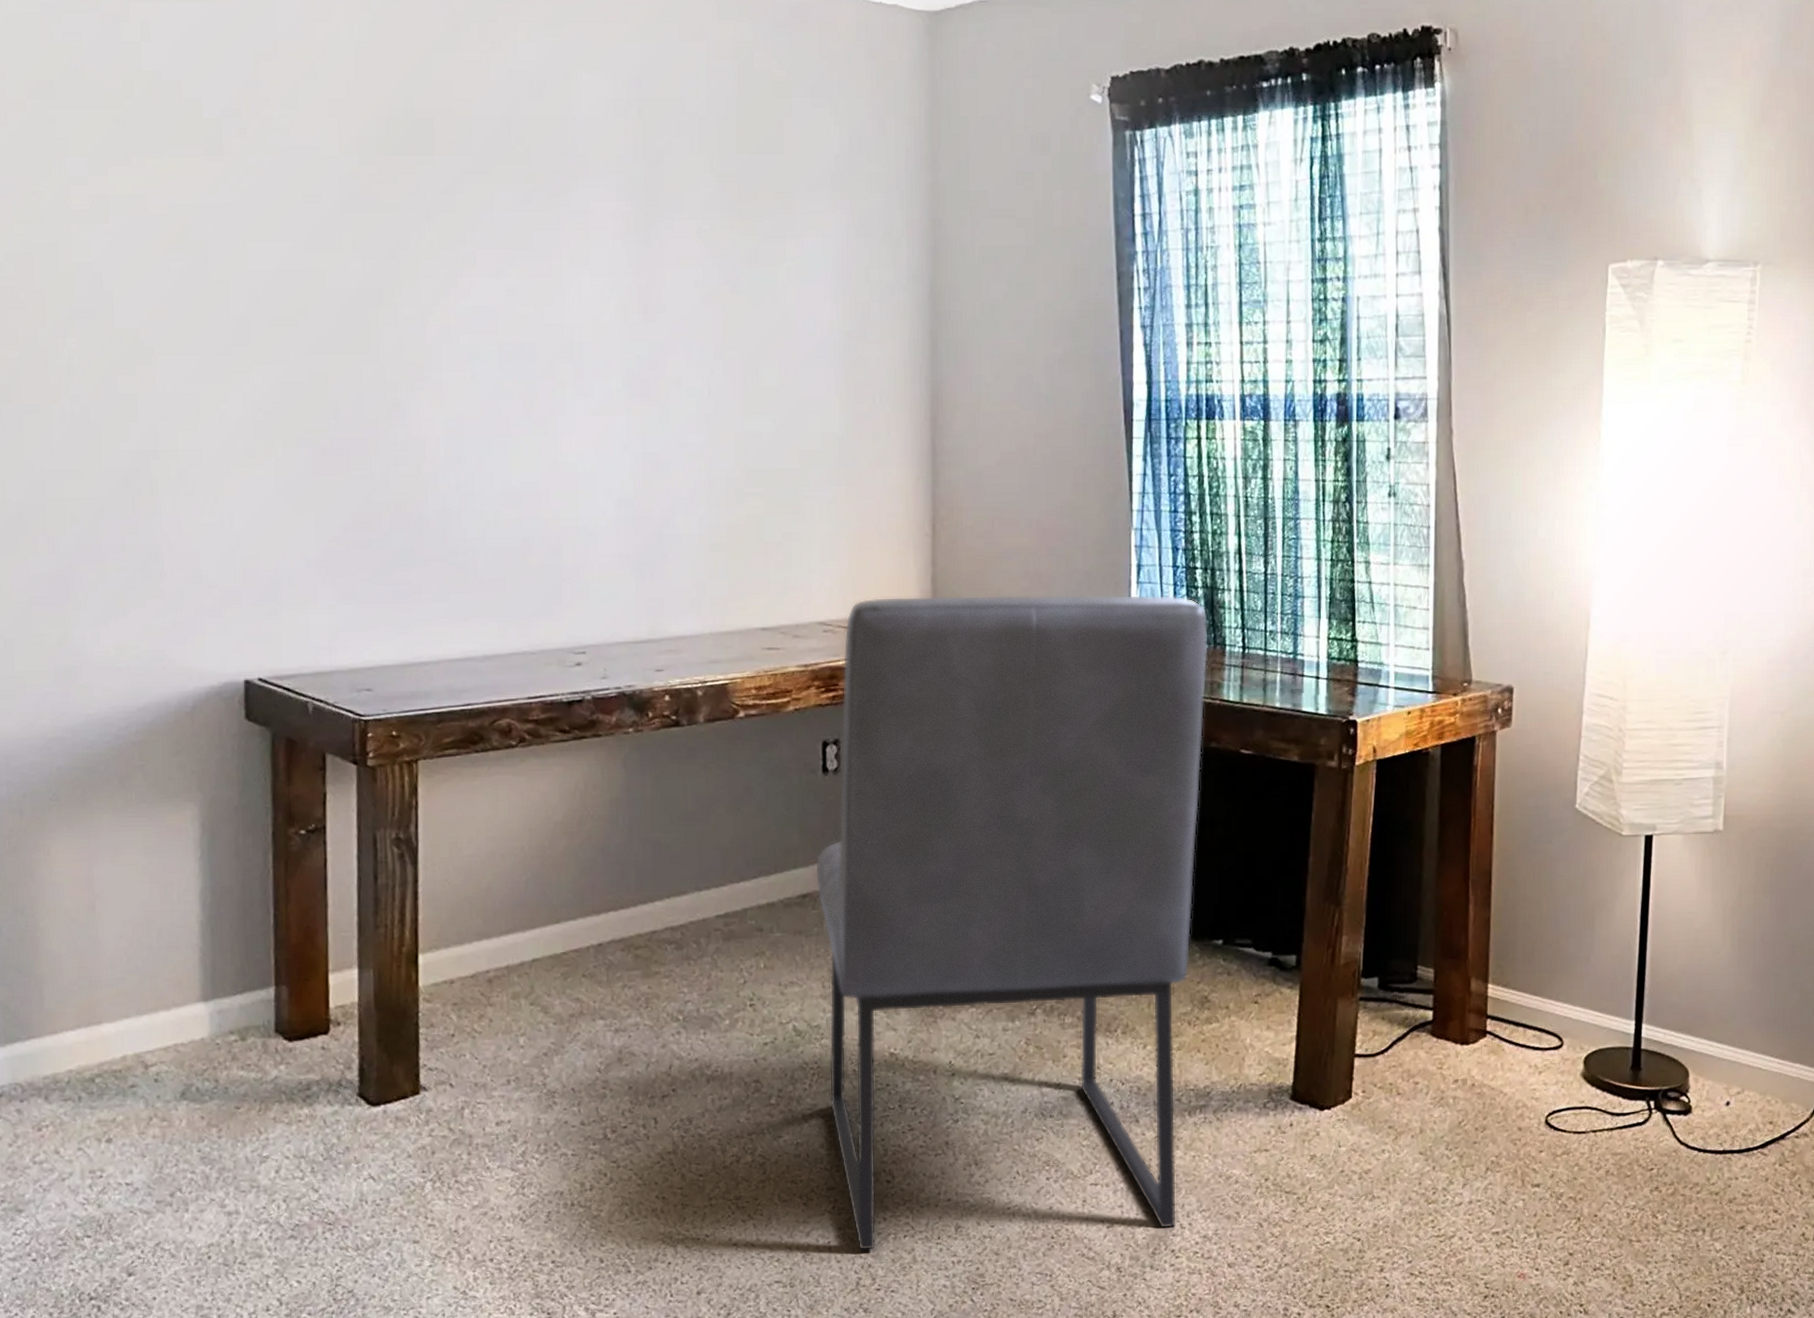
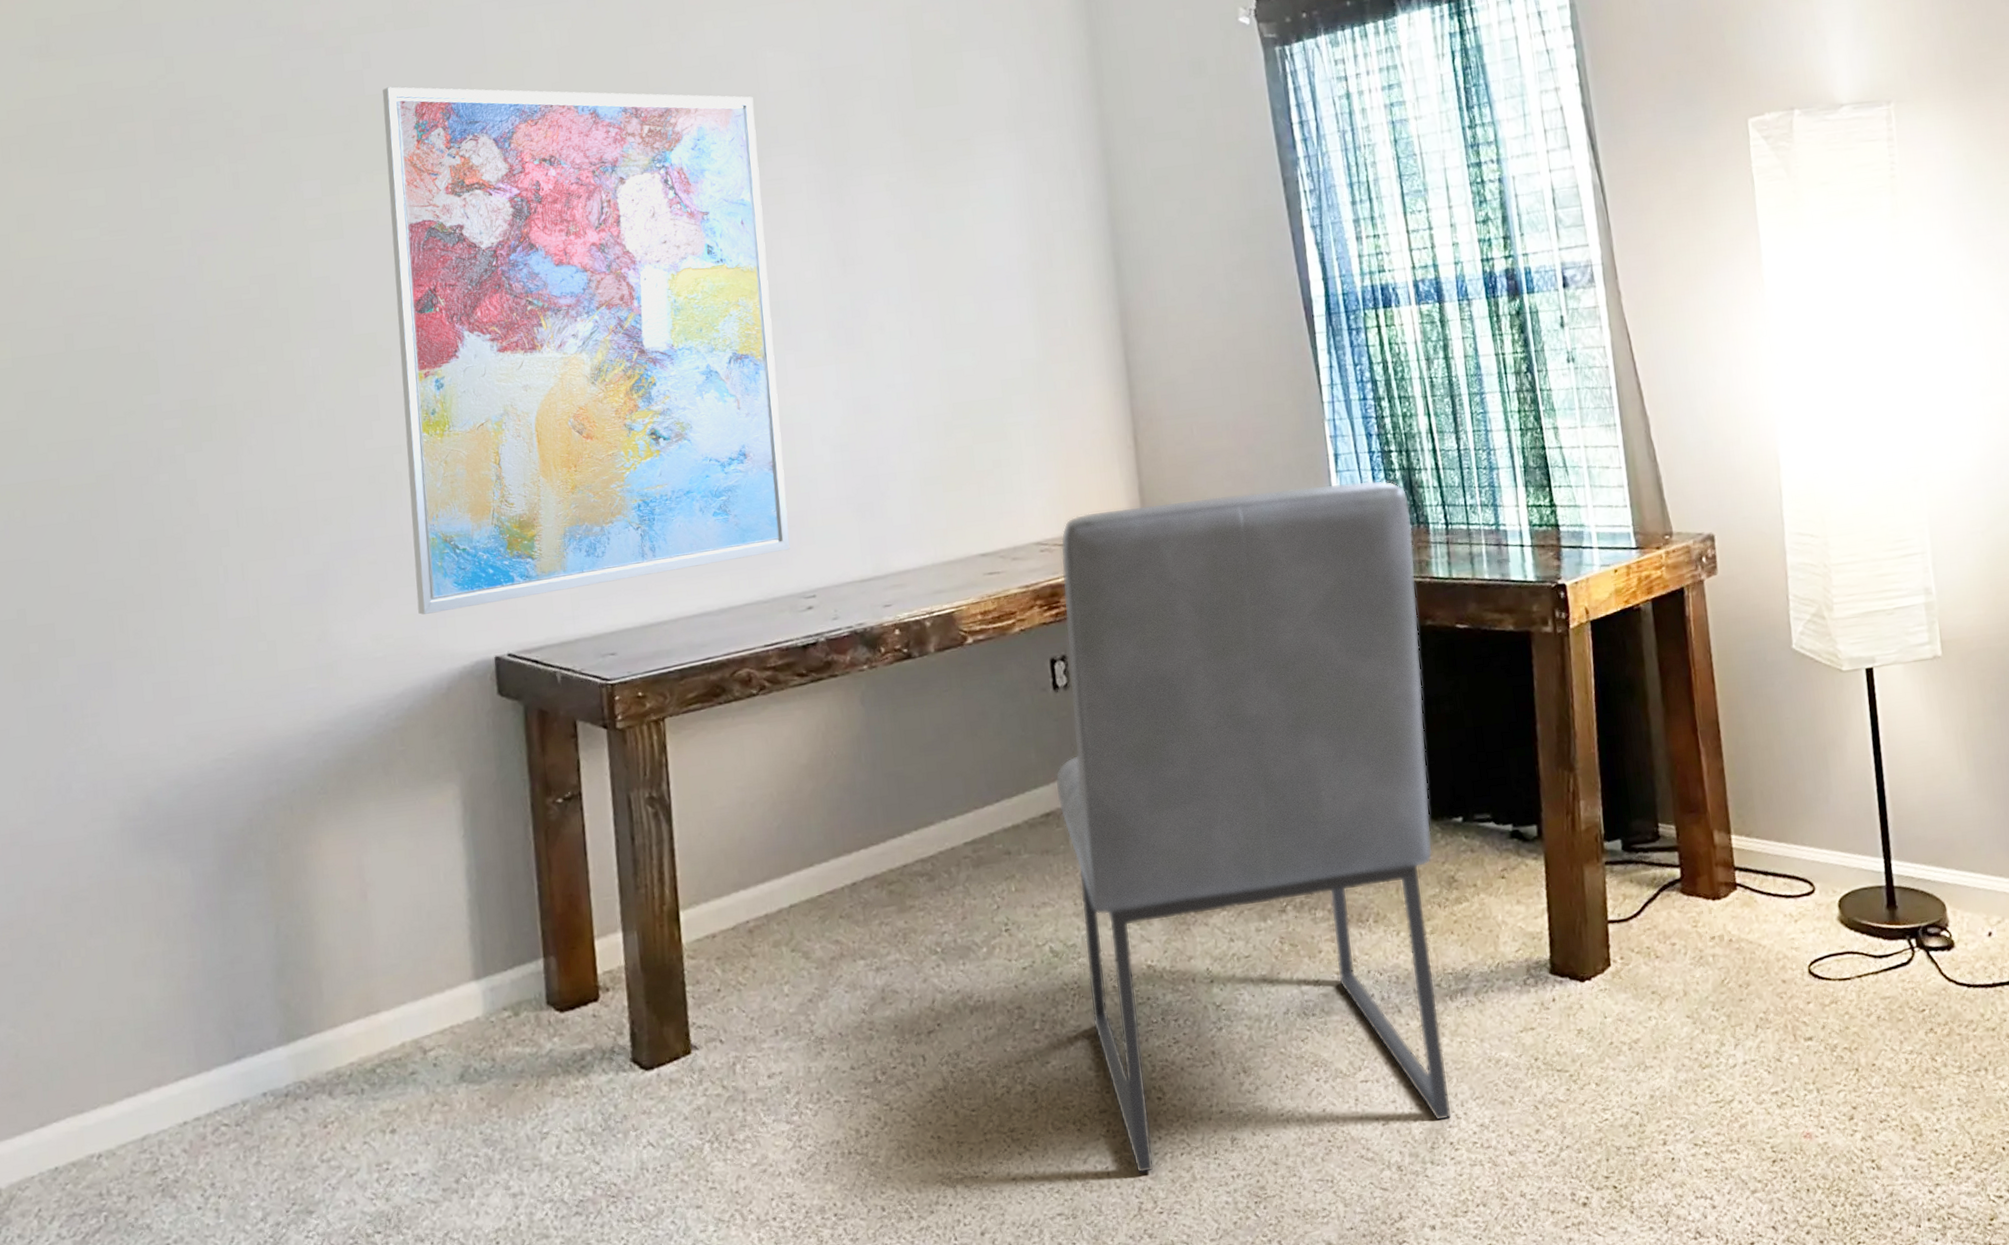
wall art: none [160,64,564,629] -> present [382,87,790,615]

